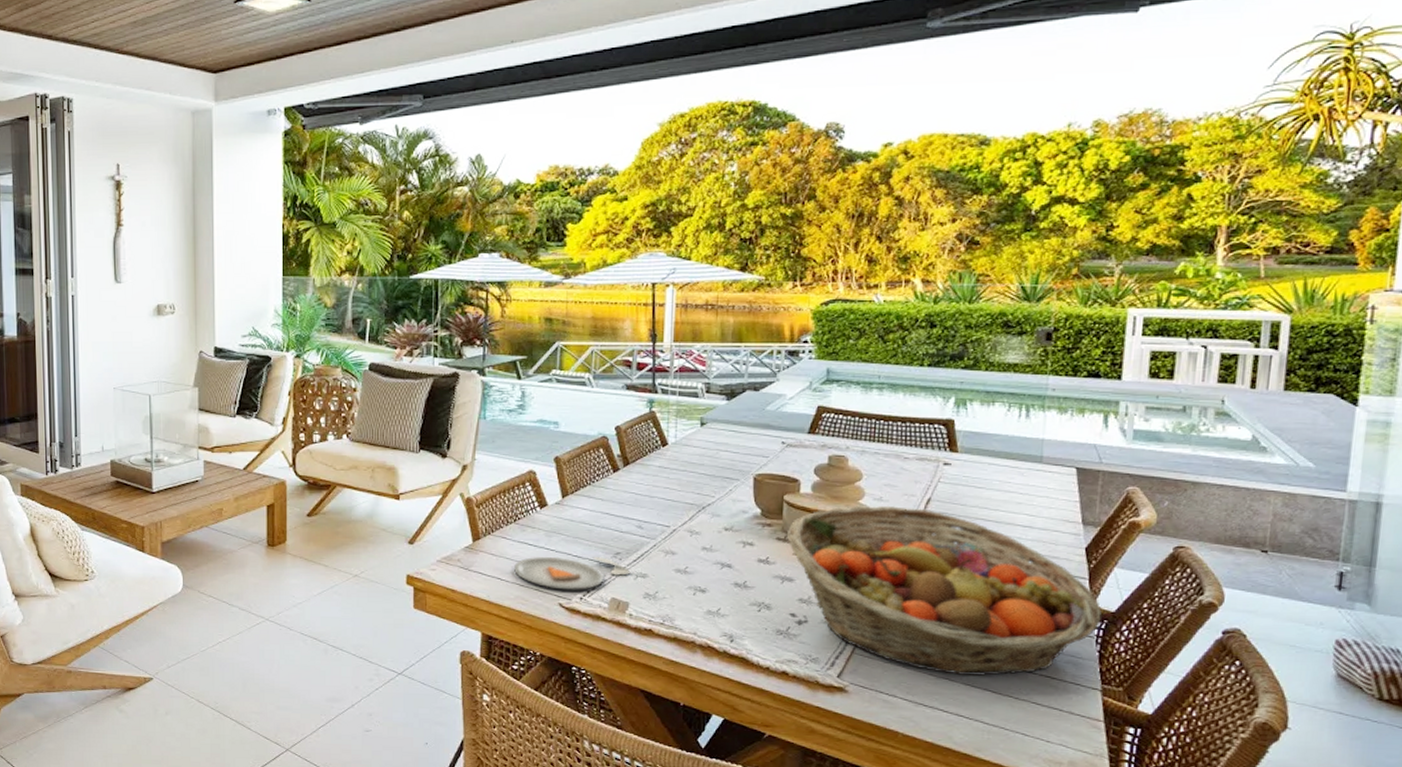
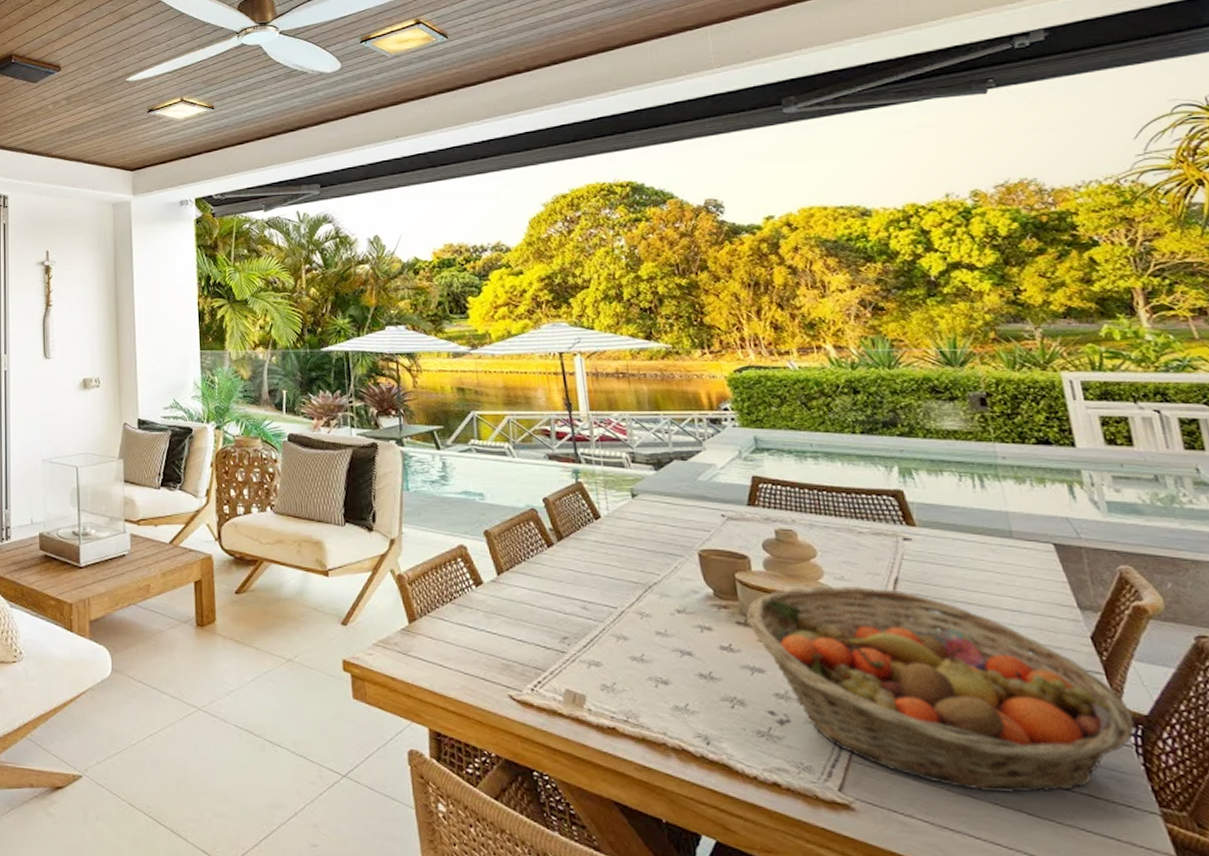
dinner plate: present [513,556,631,590] -> none [454,640,583,680]

